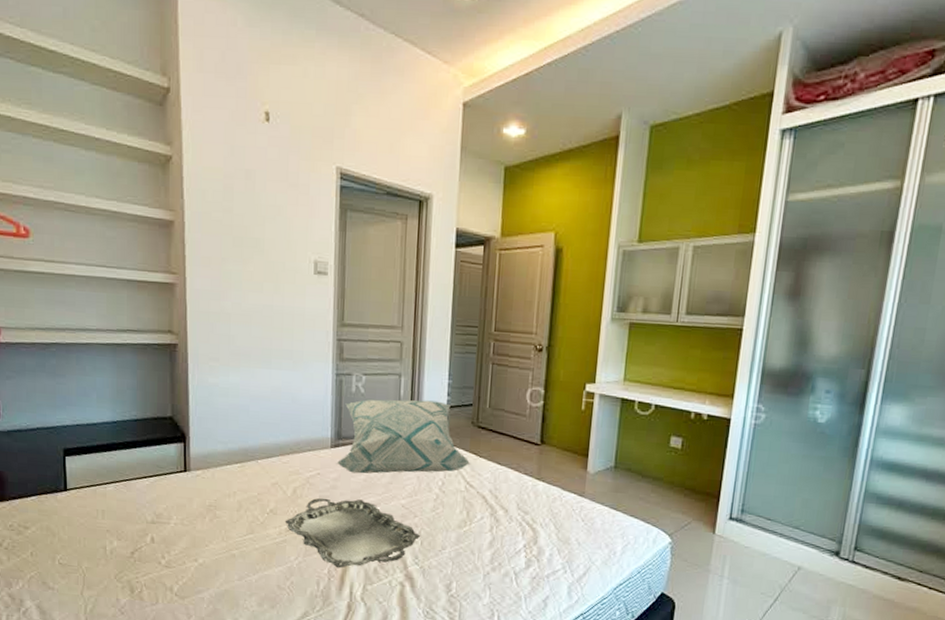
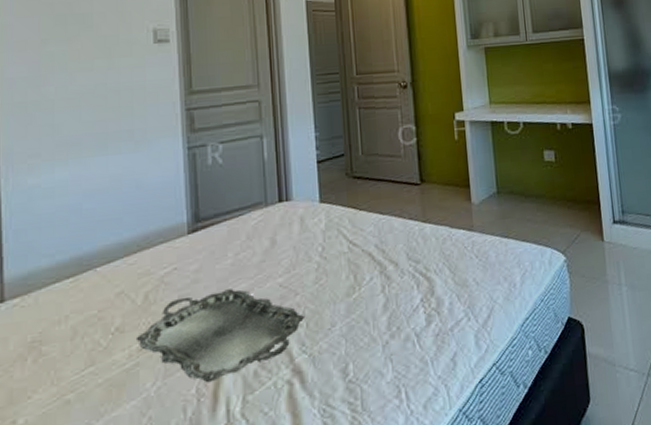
decorative pillow: present [336,399,471,474] -> none [196,157,351,260]

